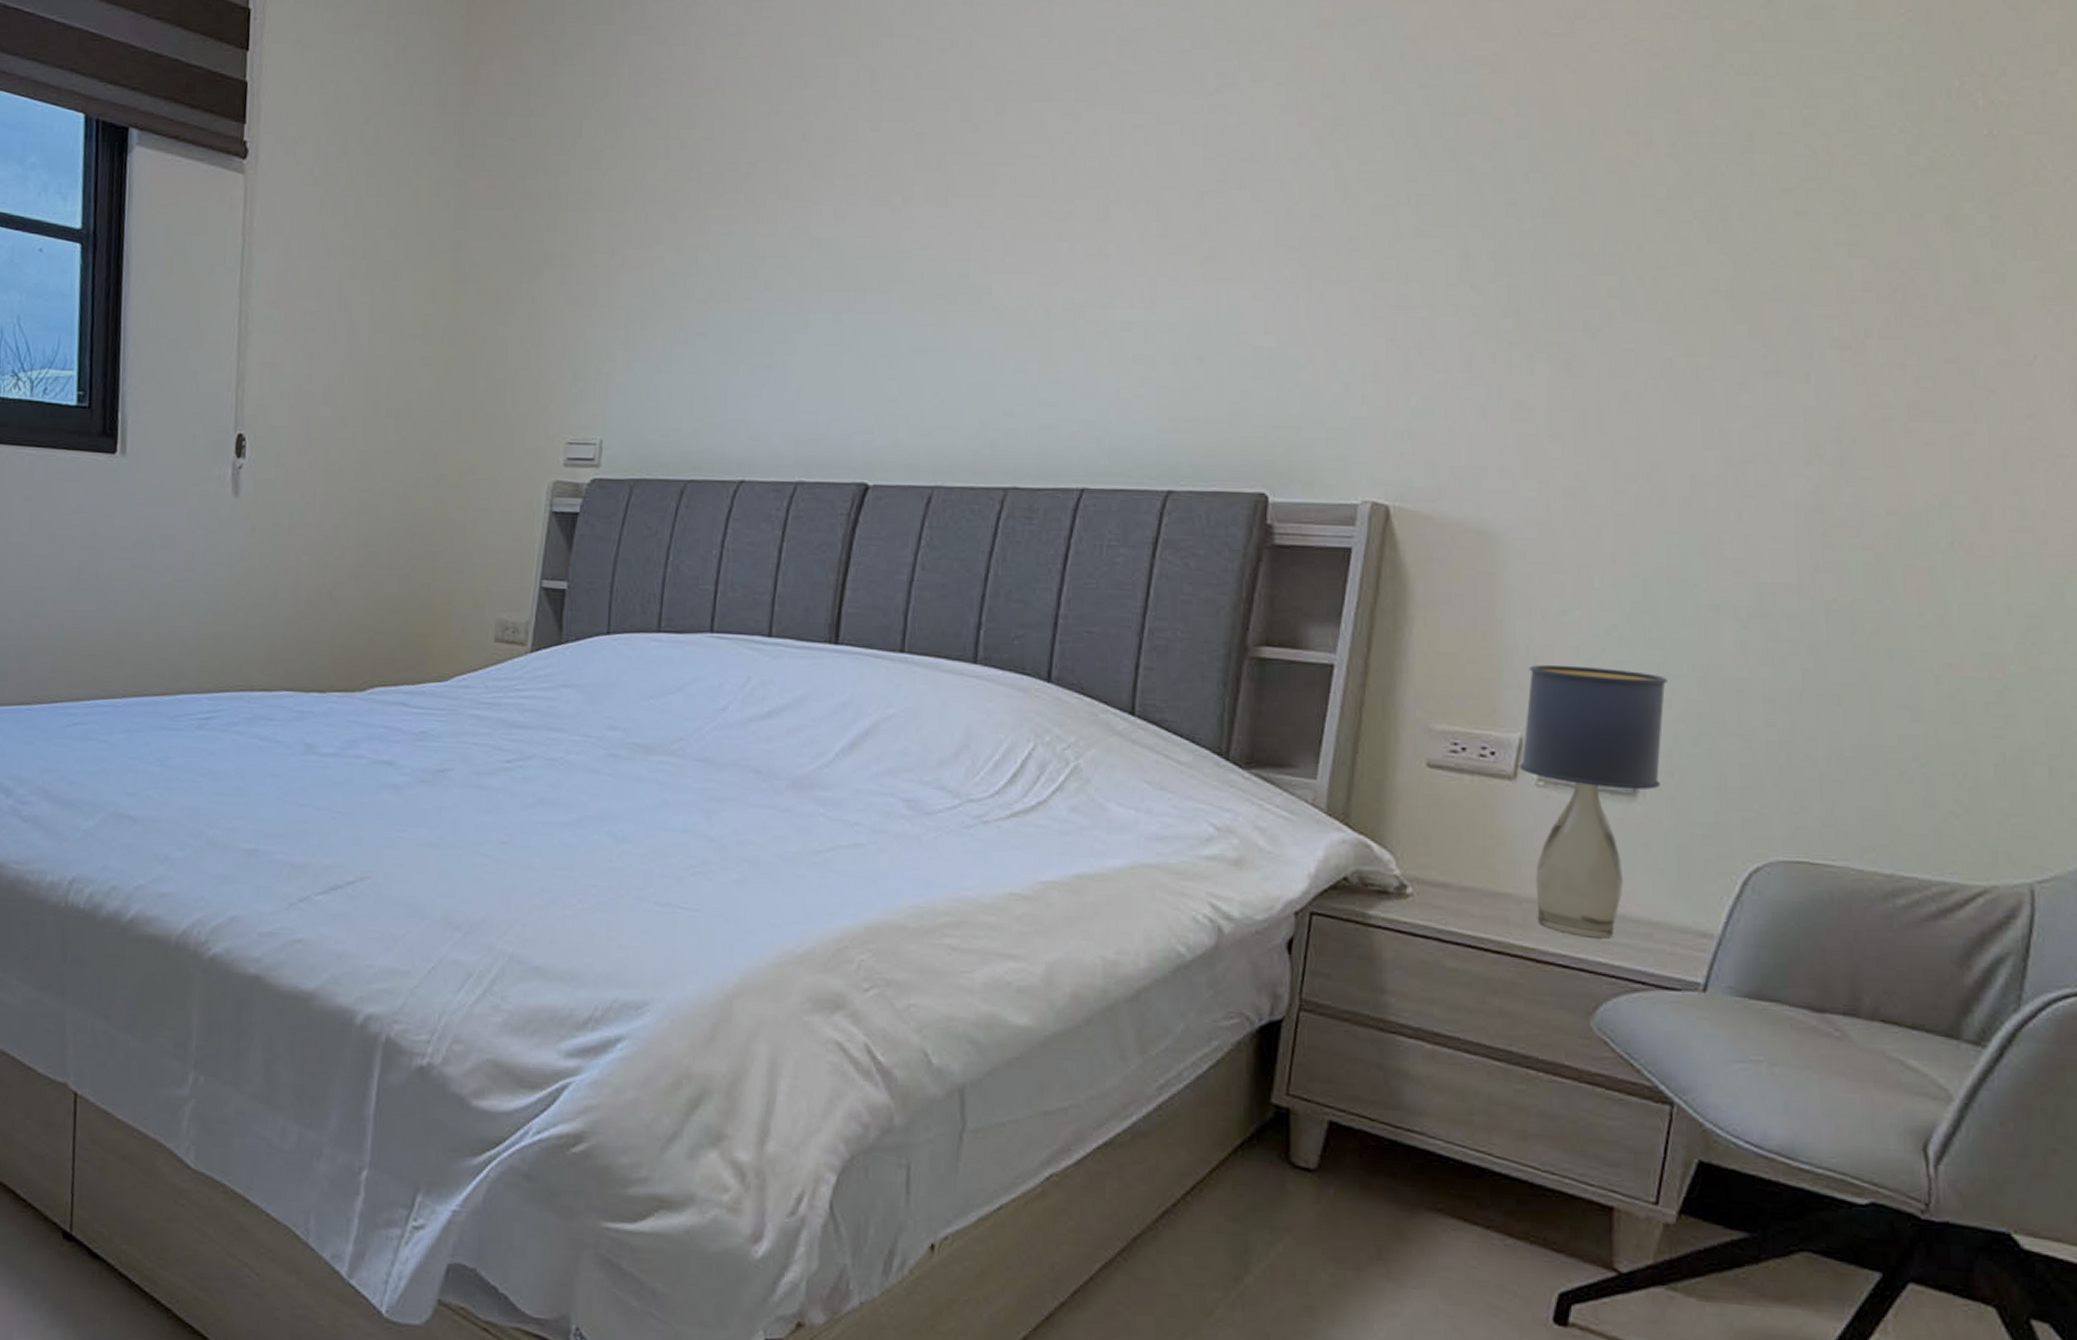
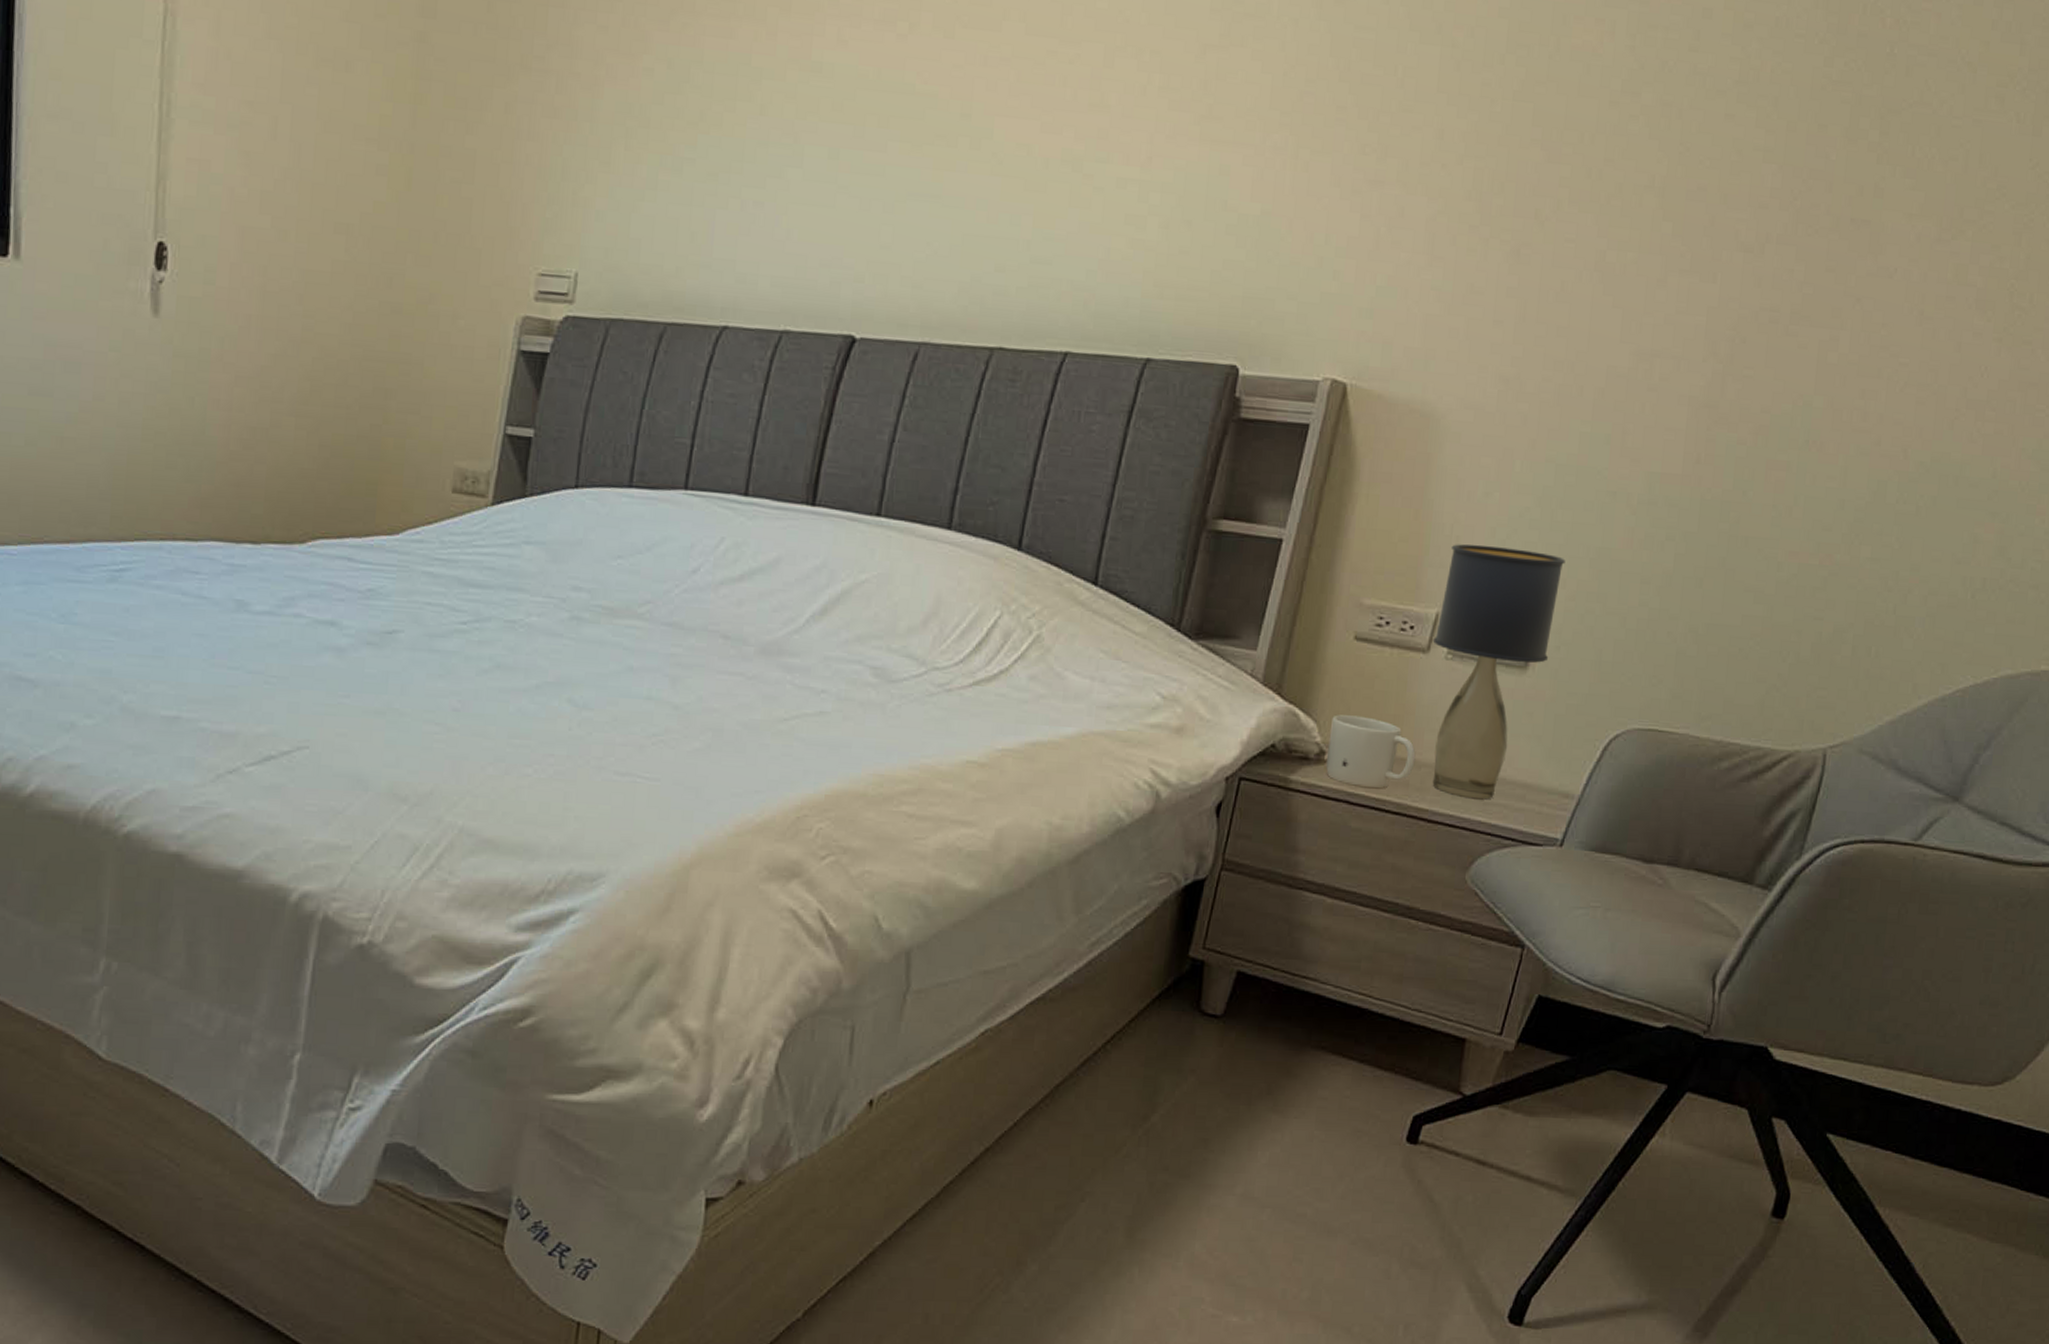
mug: none [1408,846,1514,926] -> present [1325,714,1416,789]

